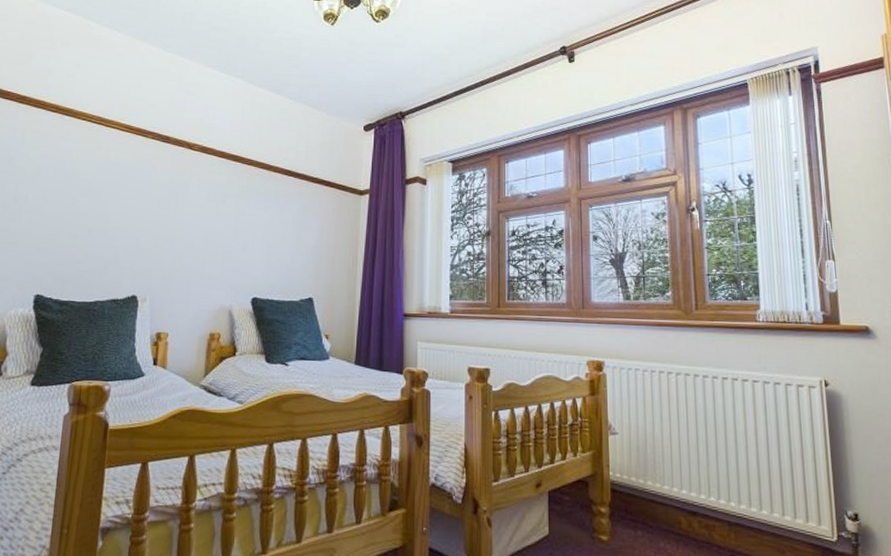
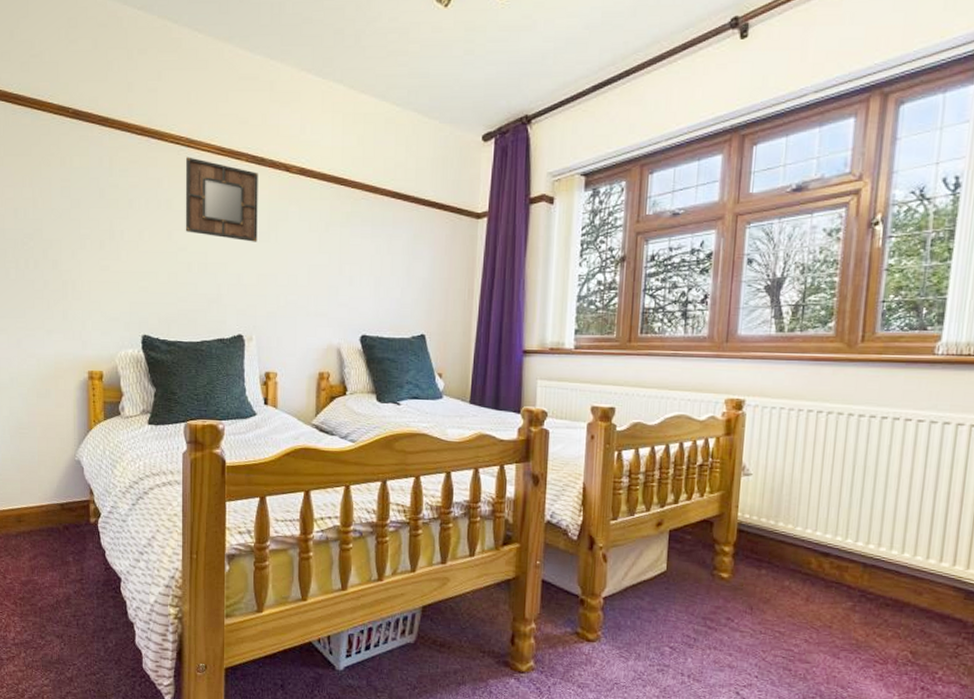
home mirror: none [89,133,163,210] -> present [185,157,258,242]

